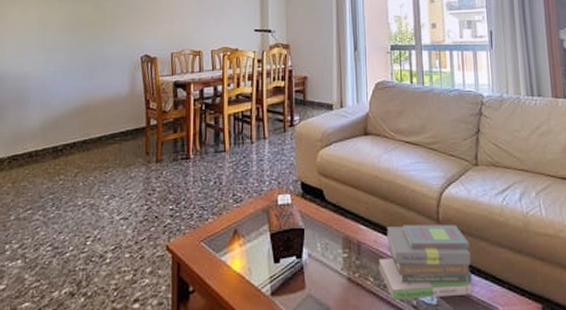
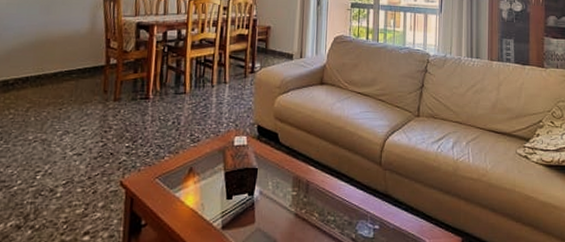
books: present [378,225,473,300] -> none [324,167,406,233]

